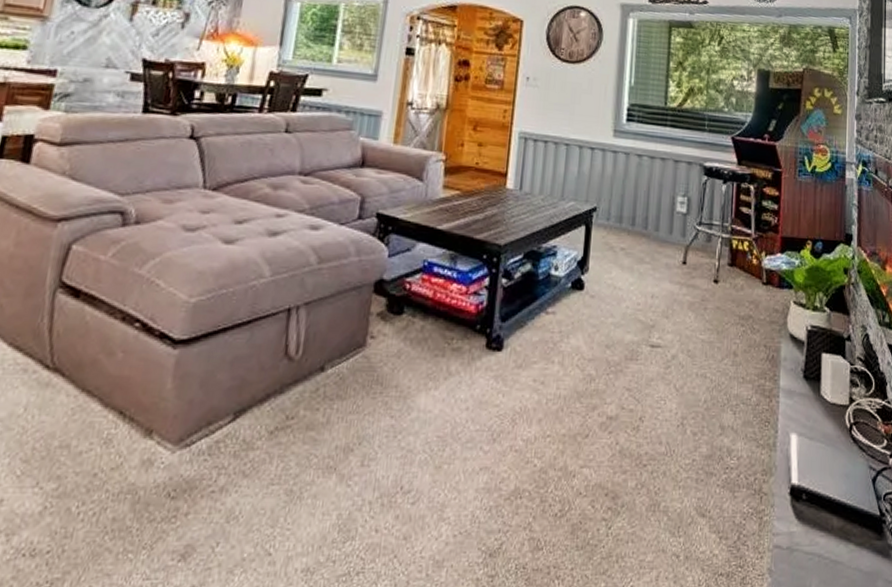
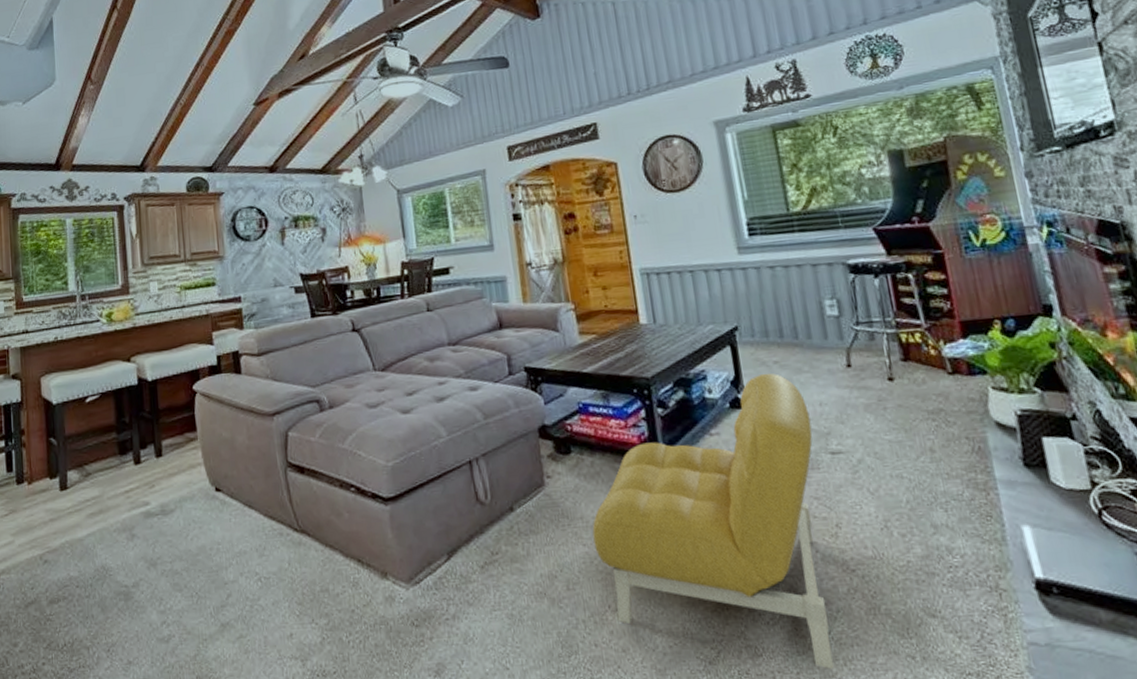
armchair: none [402,258,641,566] -> present [592,373,834,669]

